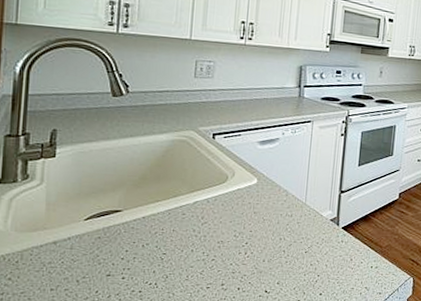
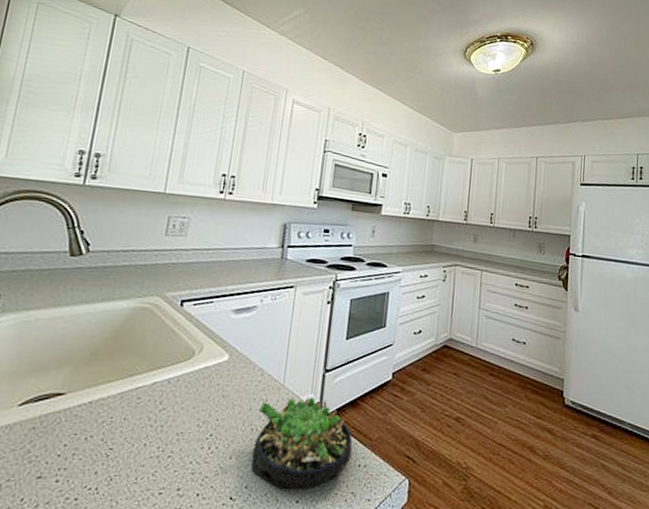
succulent plant: none [281,213,366,285] -> present [251,397,353,489]

